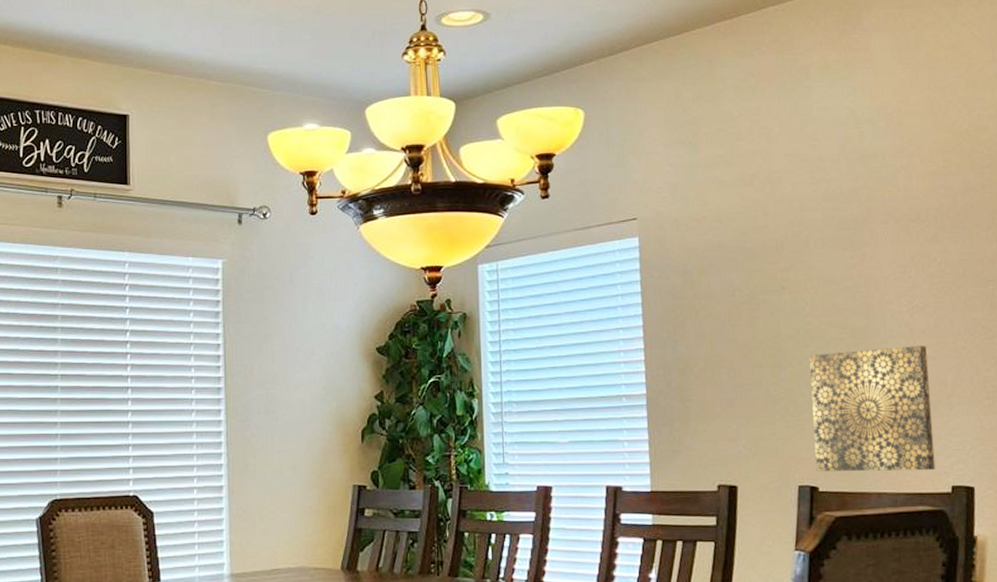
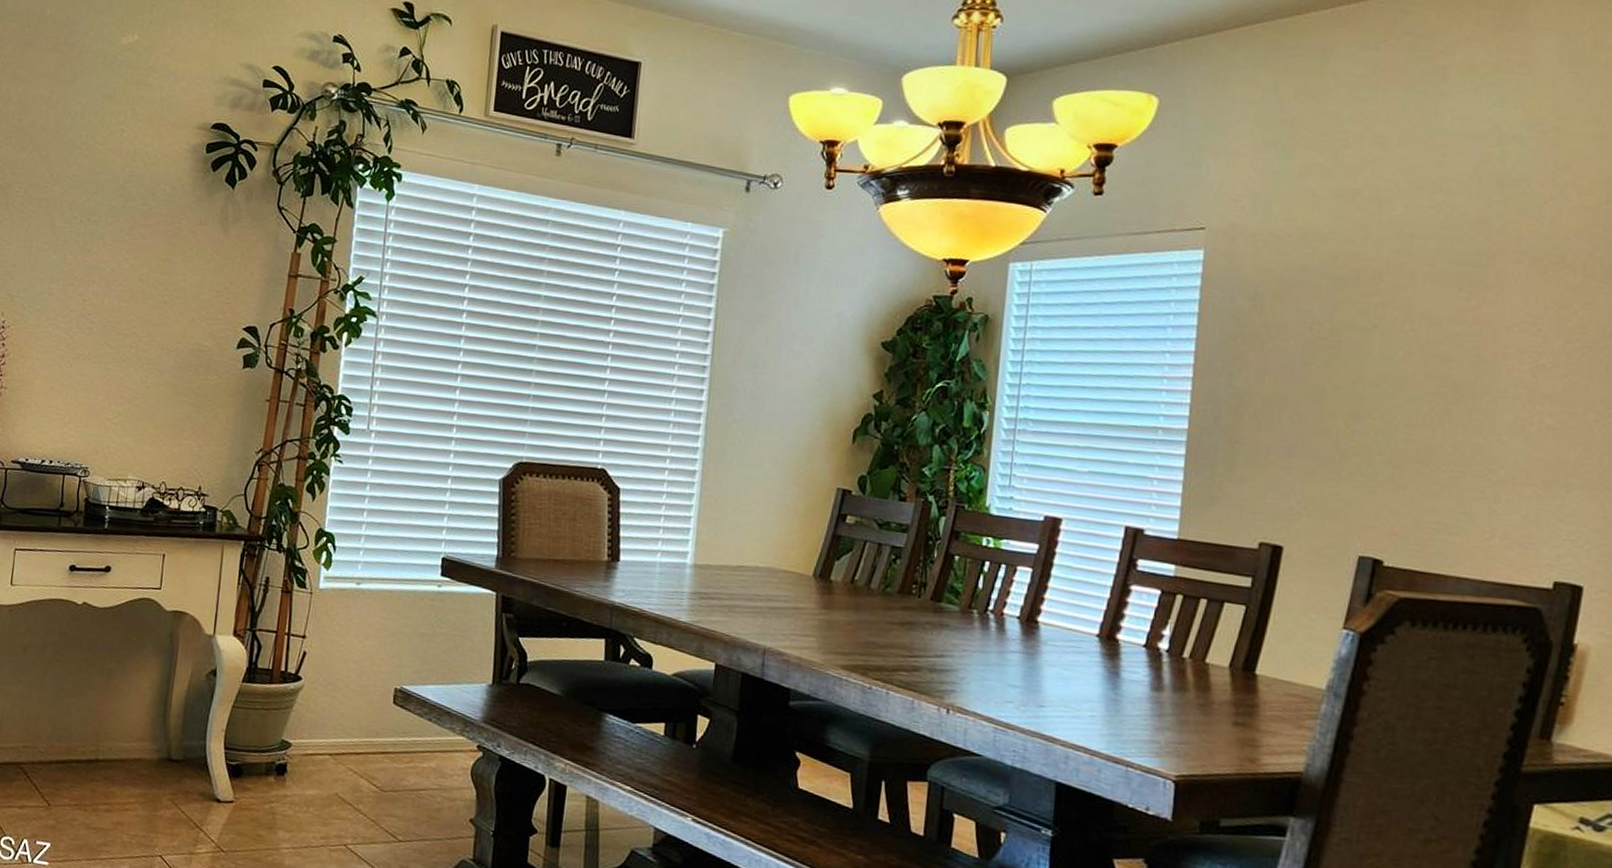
wall art: present [809,346,935,471] -> none [1383,407,1548,560]

